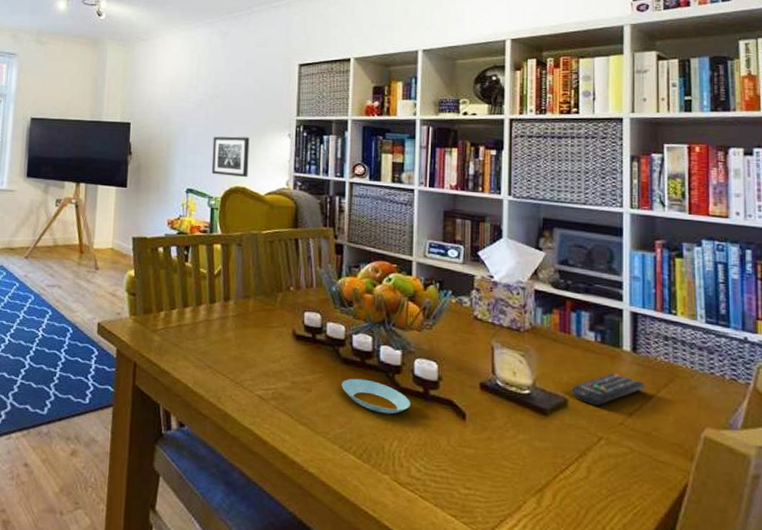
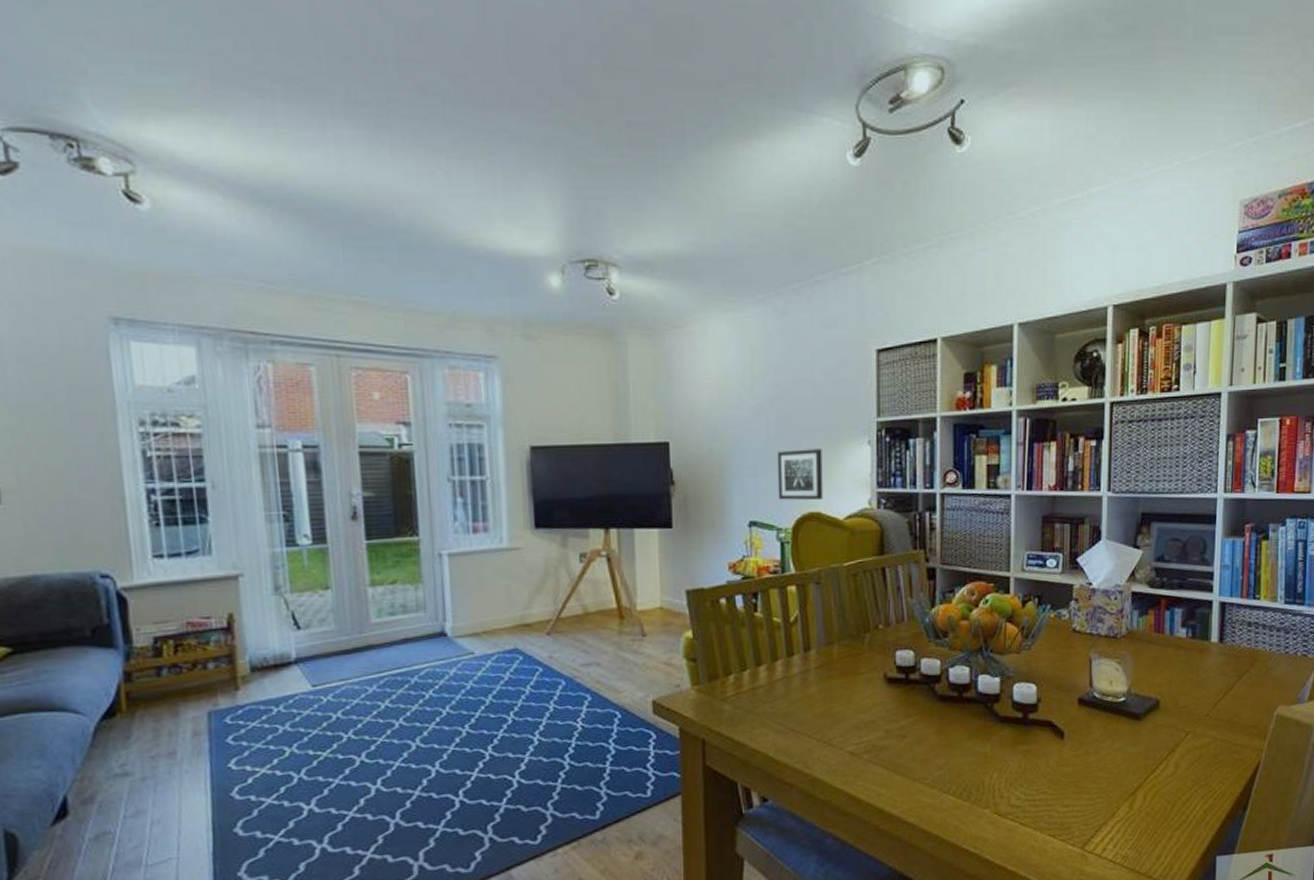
saucer: present [341,378,410,415] -> none [938,714,1010,748]
remote control: present [572,373,645,406] -> none [1164,667,1229,703]

